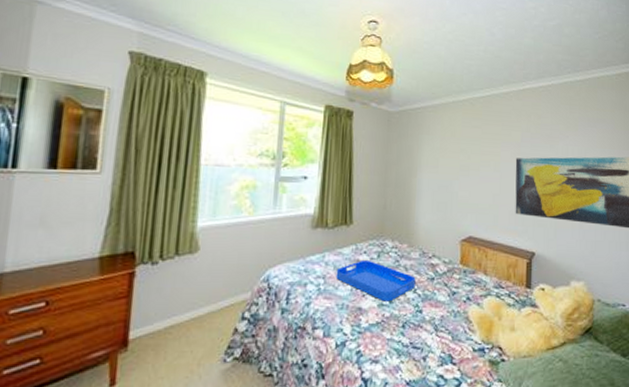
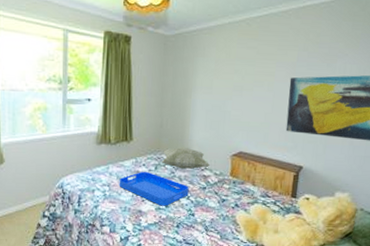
decorative pillow: none [384,232,439,256] -> present [161,147,211,169]

